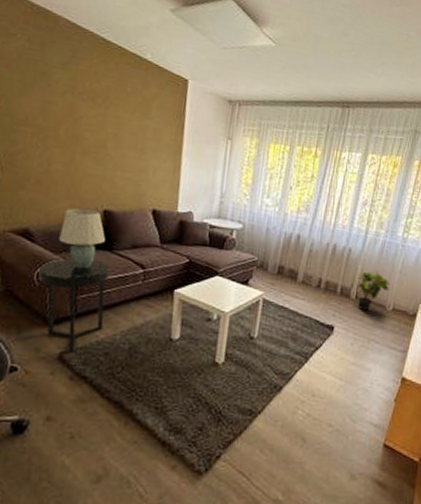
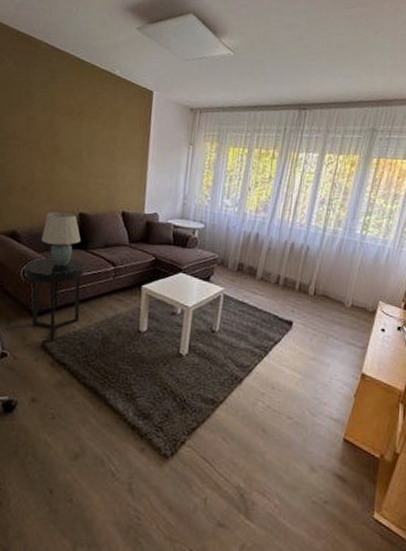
potted plant: present [357,271,389,310] -> none [315,268,348,307]

